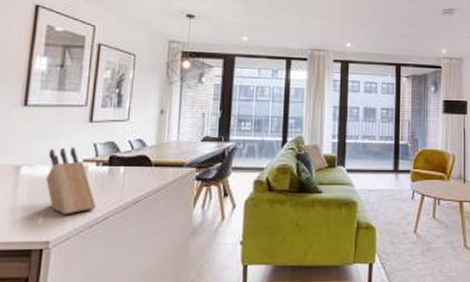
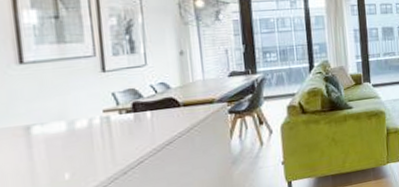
knife block: present [46,147,96,215] -> none [61,99,127,167]

